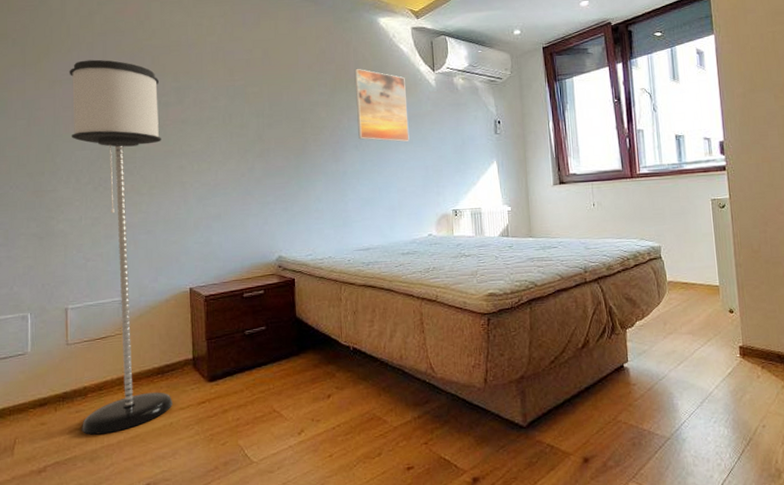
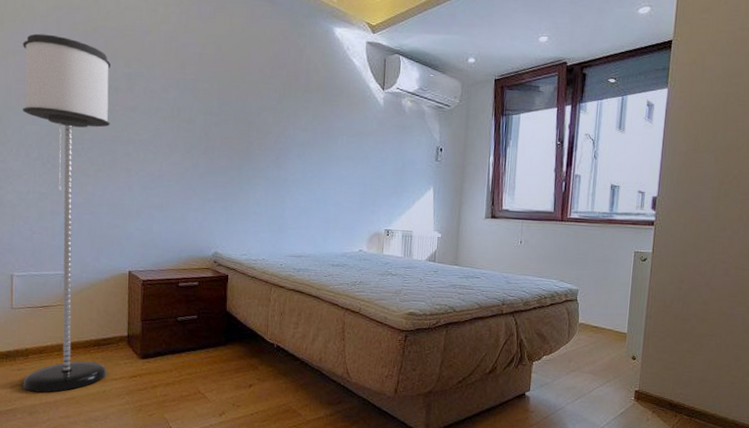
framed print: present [354,68,410,143] -> none [302,77,354,158]

